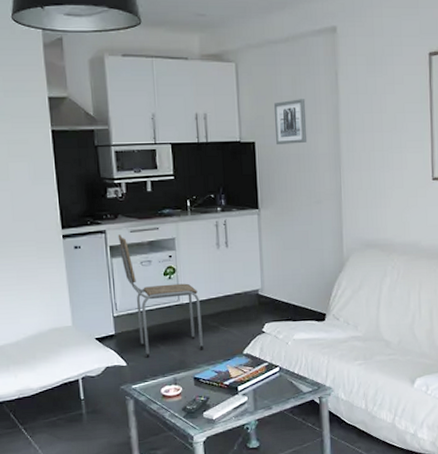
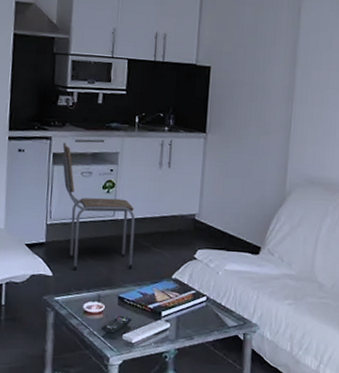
wall art: present [273,99,308,144] -> none [232,29,266,73]

